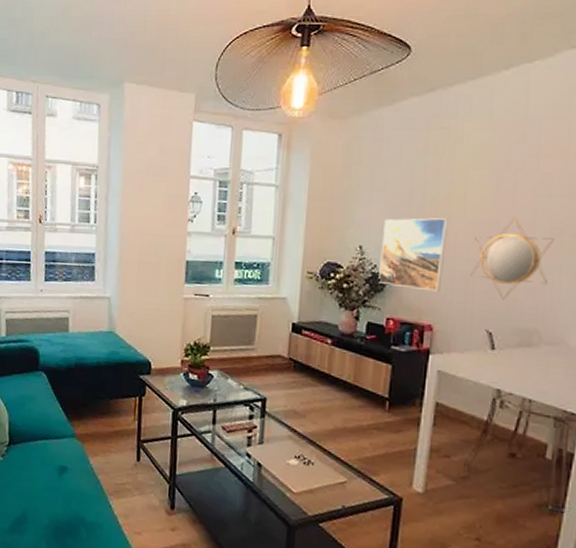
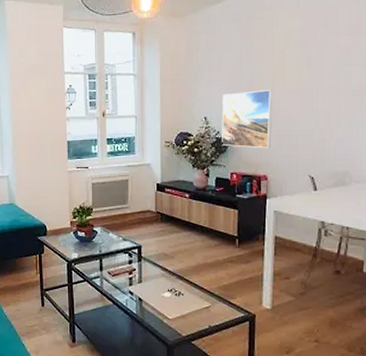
home mirror: present [471,217,555,300] -> none [293,84,356,151]

